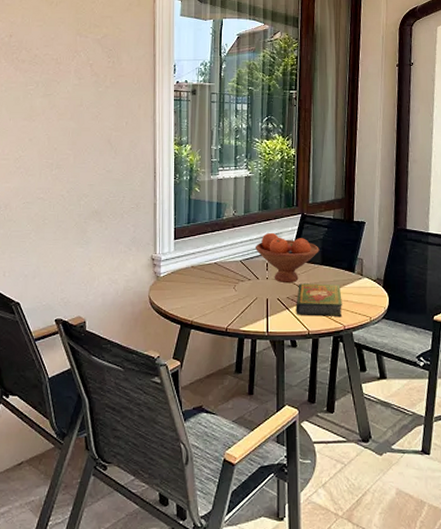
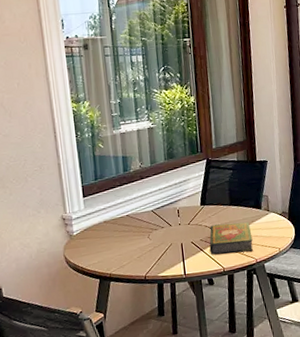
fruit bowl: present [256,232,320,284] -> none [165,180,227,227]

